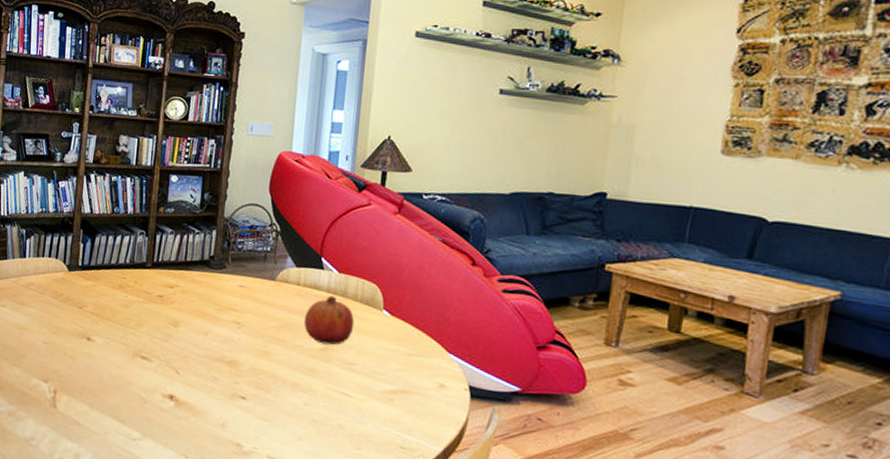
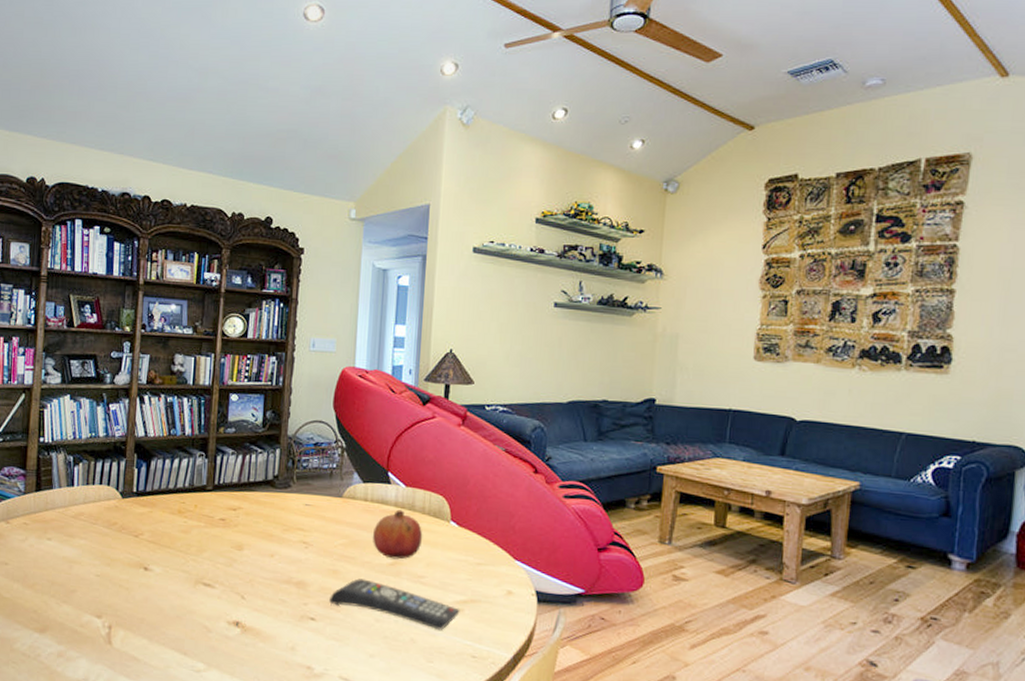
remote control: none [260,361,390,419] -> present [329,578,460,630]

